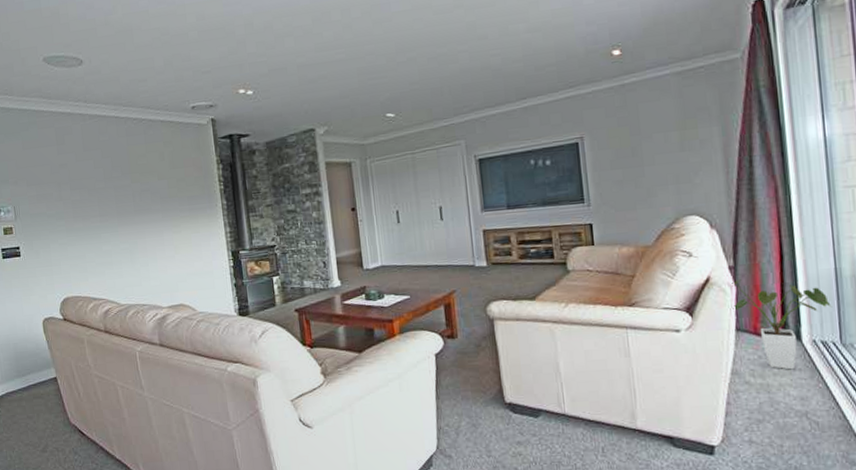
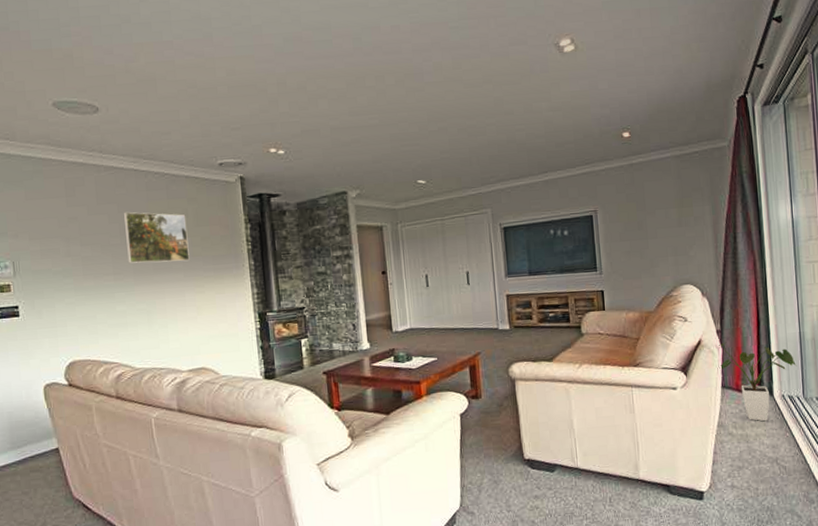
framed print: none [106,157,167,206] -> present [123,212,190,264]

